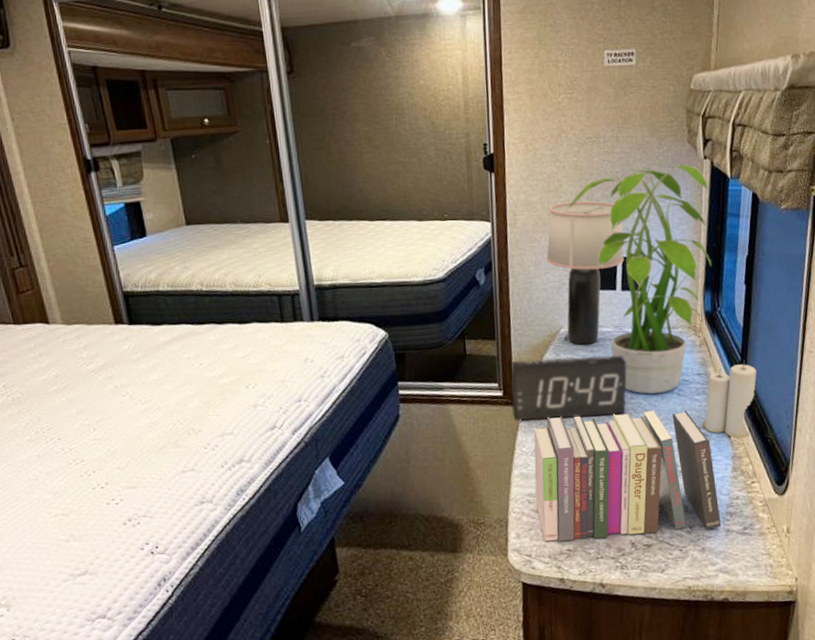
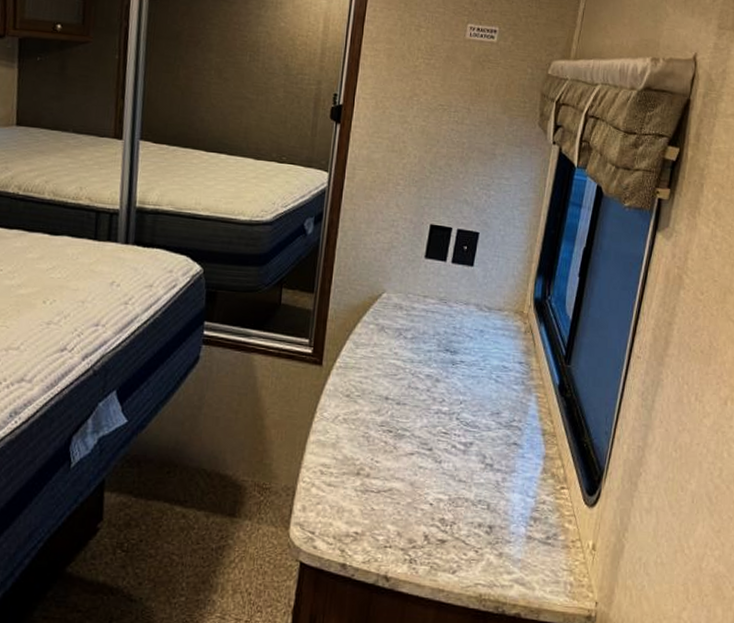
alarm clock: present [510,355,627,422] -> none [319,318,447,394]
books: present [533,410,721,542] -> none [328,382,524,533]
table lamp: present [545,201,625,345] -> none [378,164,463,314]
potted plant: present [564,162,712,394] -> none [405,133,554,376]
candle: present [701,360,757,439] -> none [516,355,581,438]

